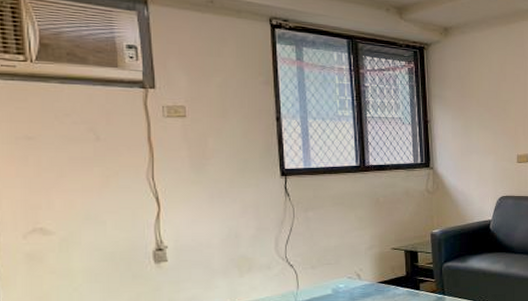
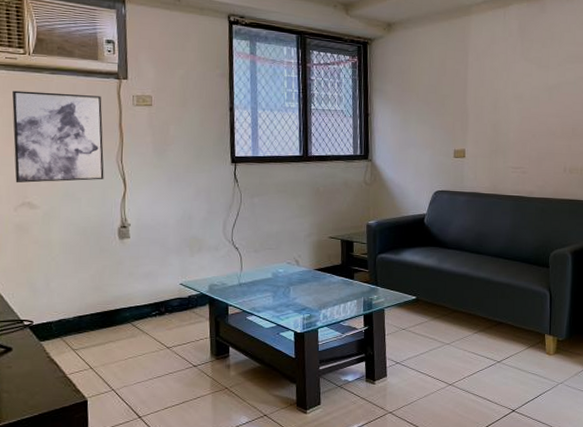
wall art: none [13,102,133,208] -> present [12,90,104,183]

